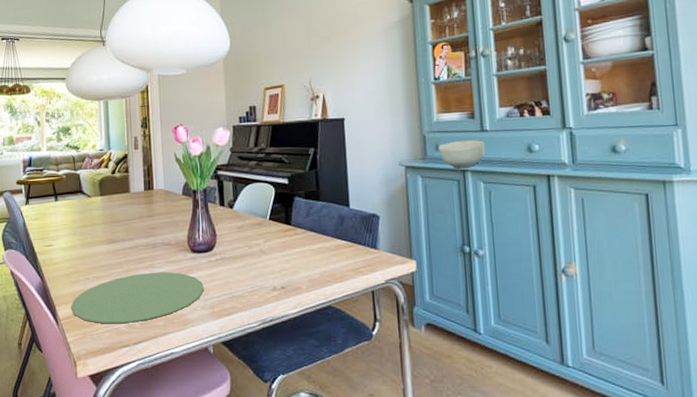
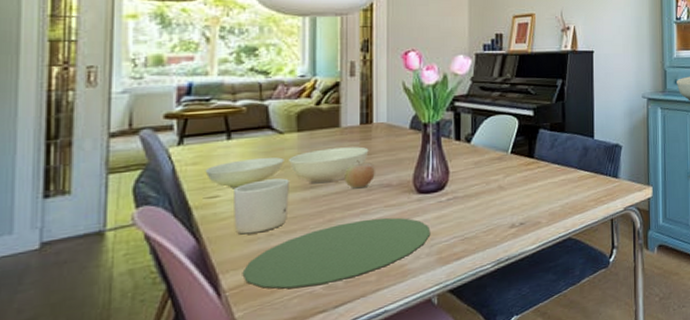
bowl: none [43,216,93,240] -> present [205,157,284,189]
mug: none [62,233,98,277] -> present [234,178,289,235]
bowl: none [96,209,152,240] -> present [289,146,369,184]
fruit: none [135,221,158,245] -> present [345,160,375,189]

